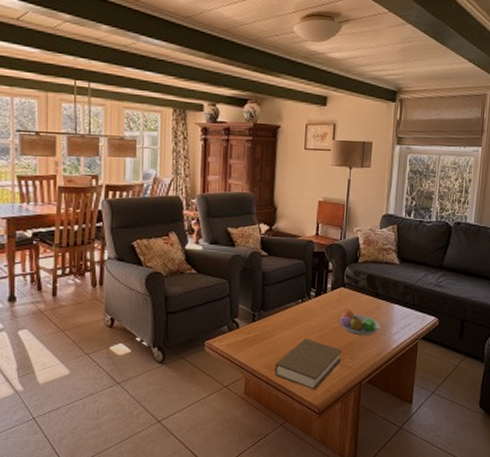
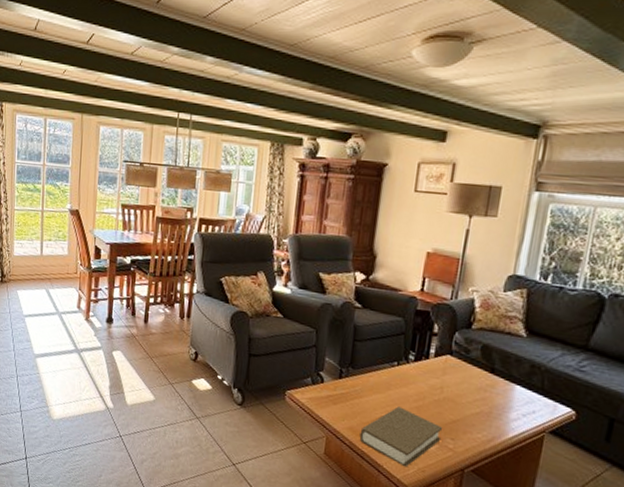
fruit bowl: present [339,308,381,335] -> none [441,379,496,416]

